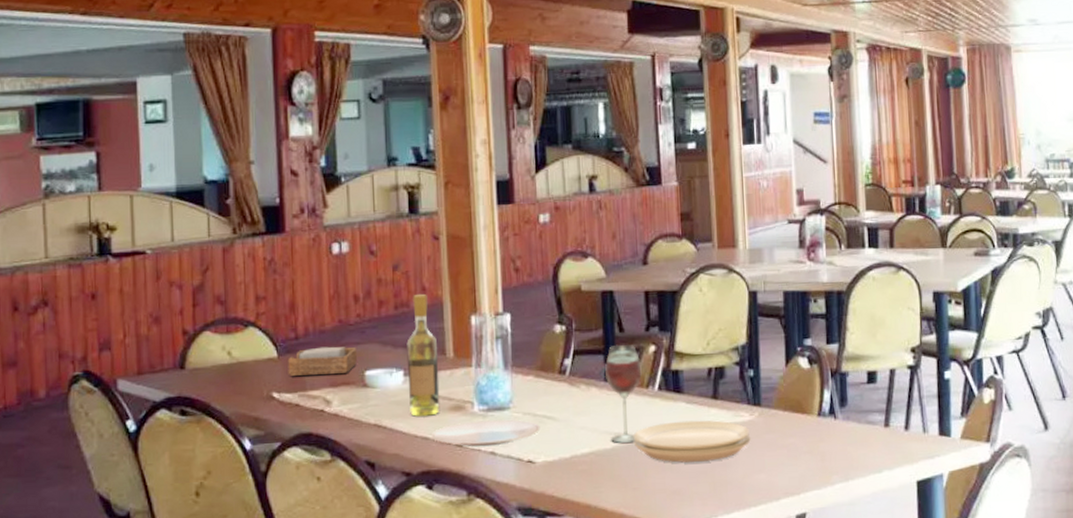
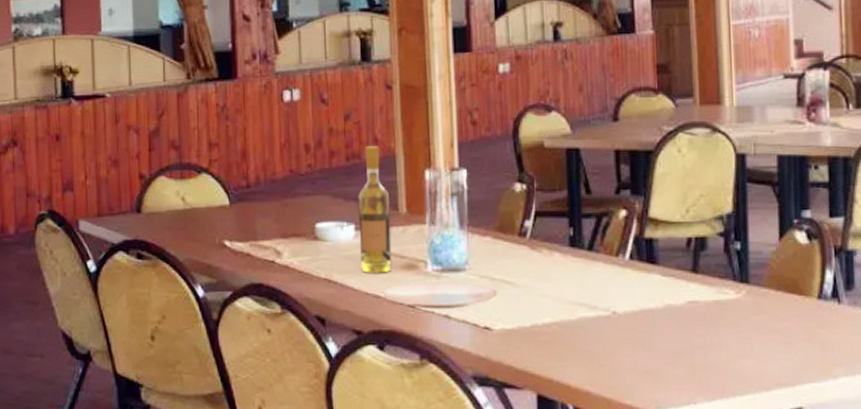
napkin holder: present [288,346,358,377] -> none [239,196,309,226]
wineglass: present [604,344,642,443] -> none [569,207,611,314]
plate: present [633,420,751,463] -> none [600,295,737,341]

